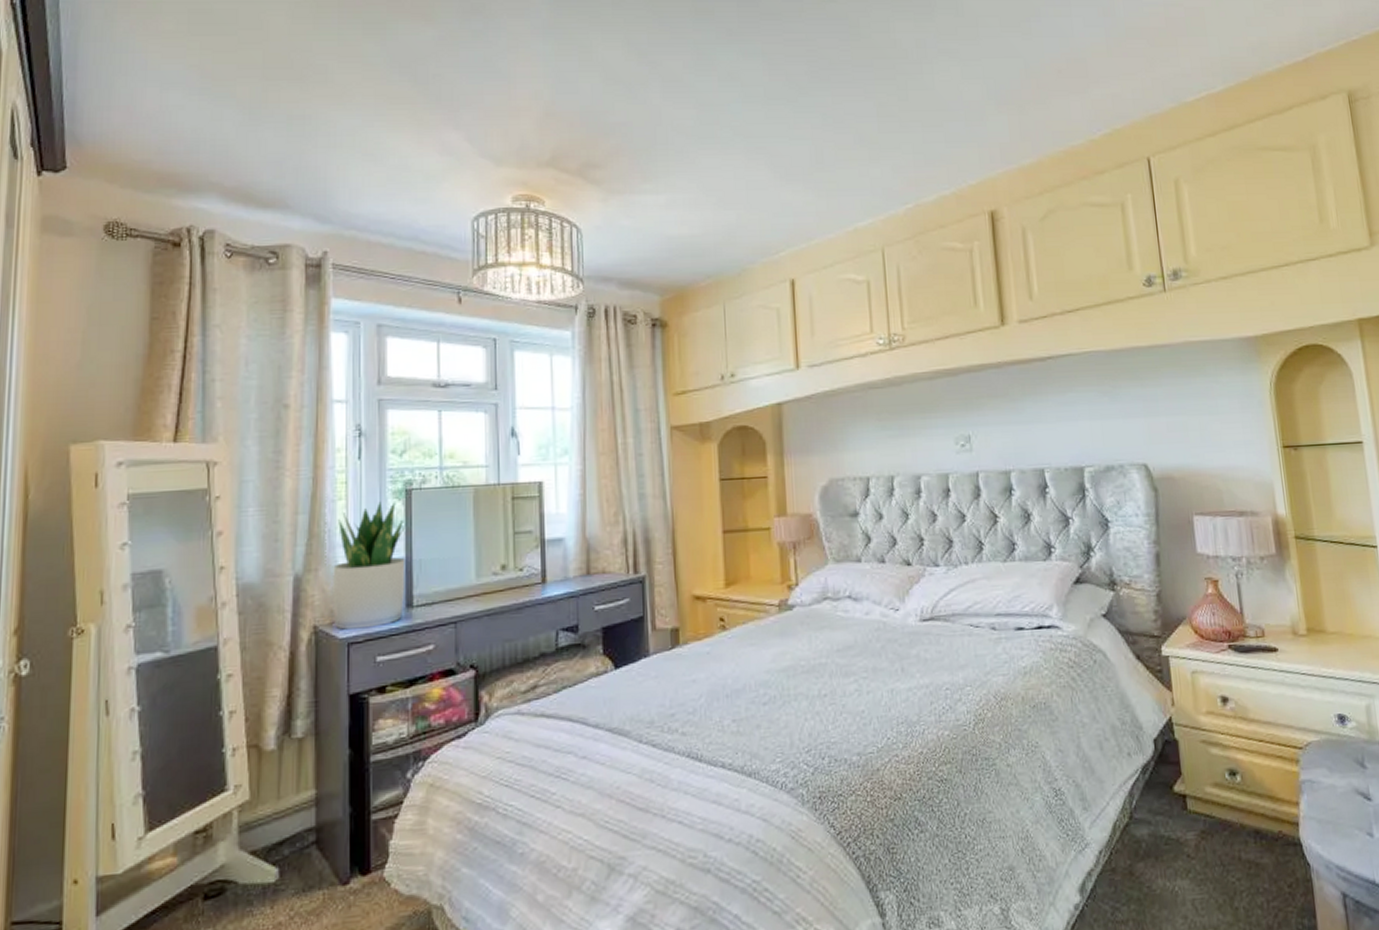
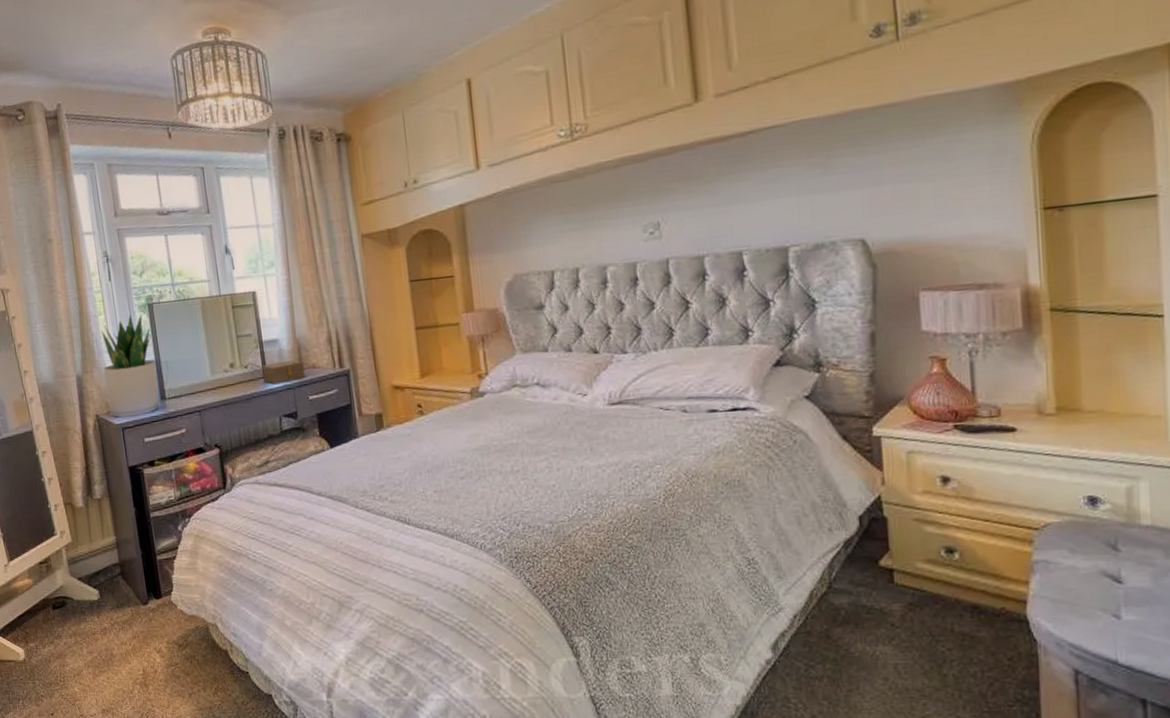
jewelry box: none [541,563,592,591] -> present [262,360,305,384]

